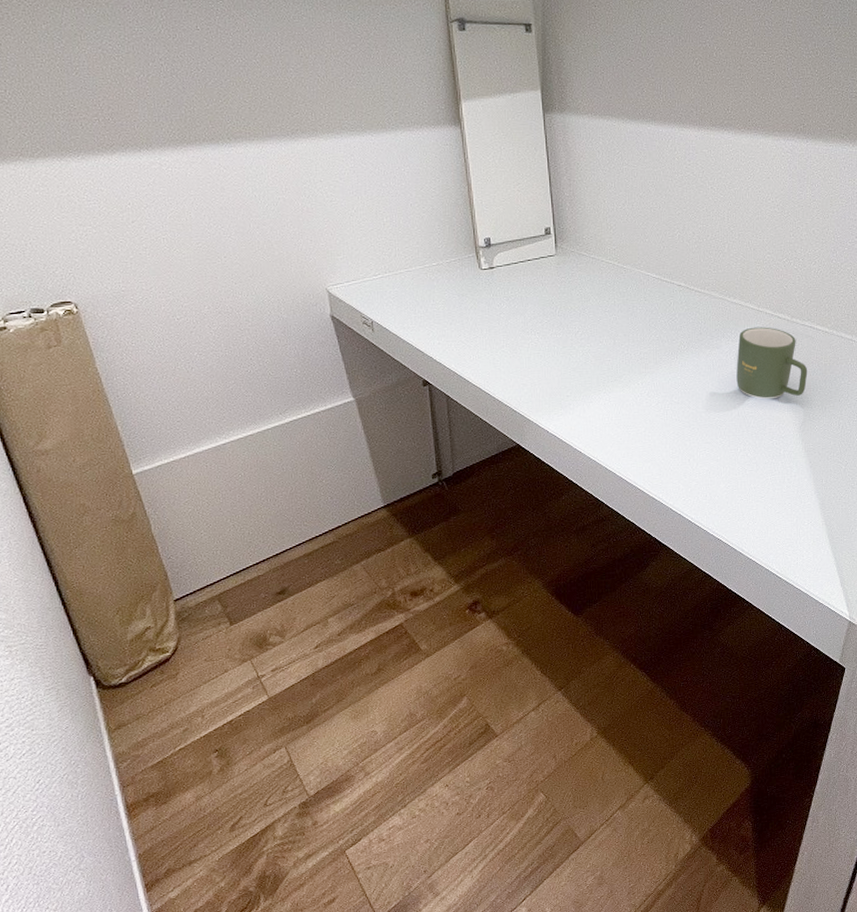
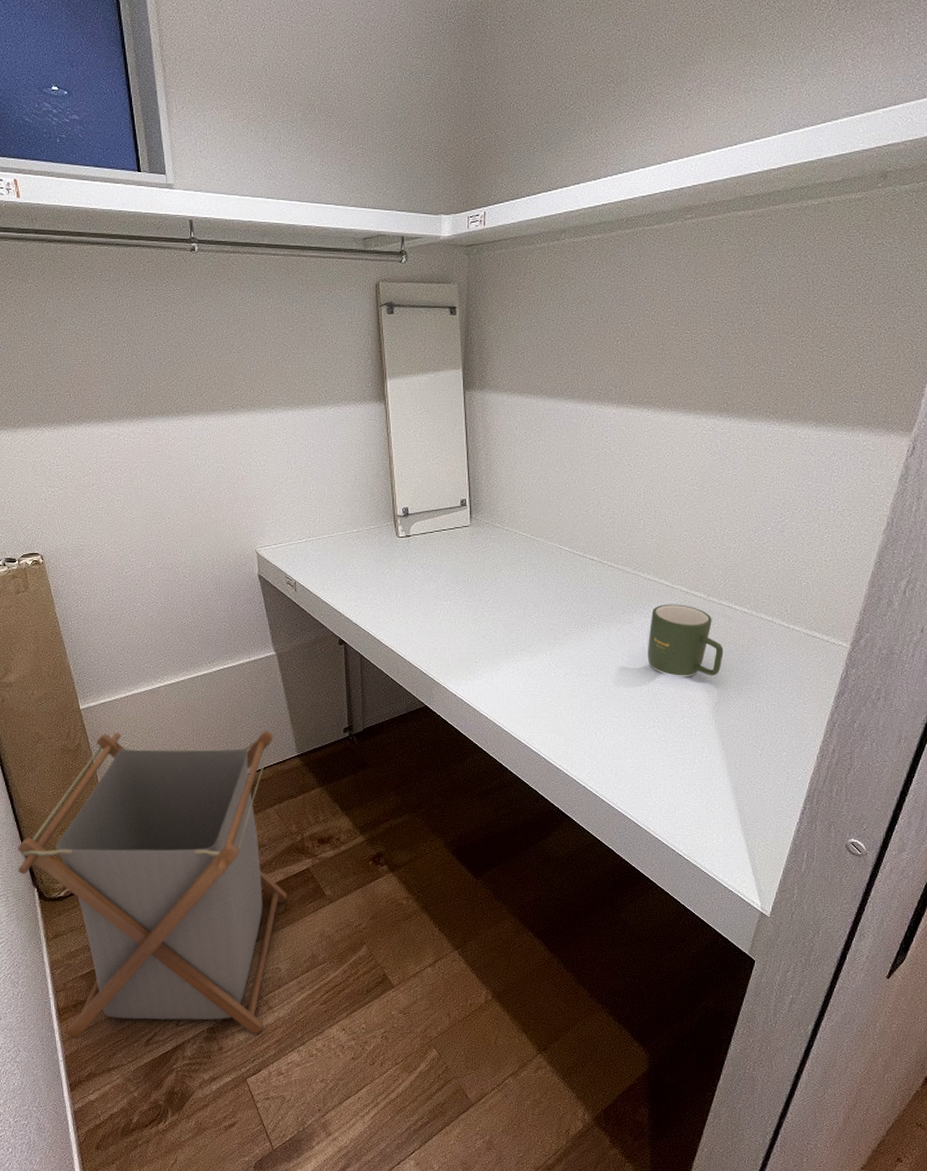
laundry basket: none [67,482,381,835] -> present [18,730,288,1038]

